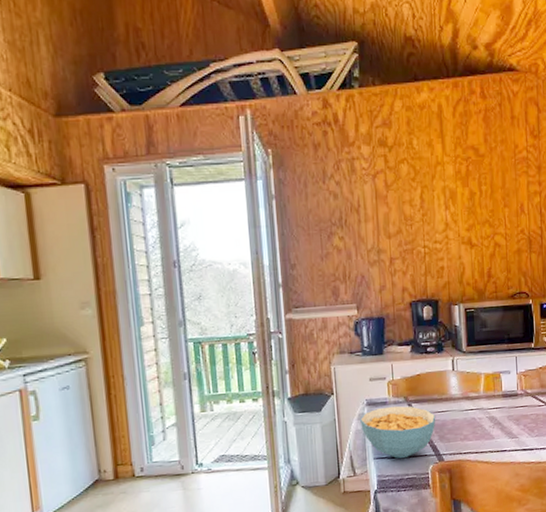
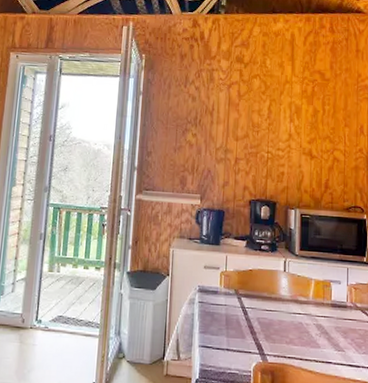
cereal bowl: present [360,405,436,459] -> none [190,296,264,351]

